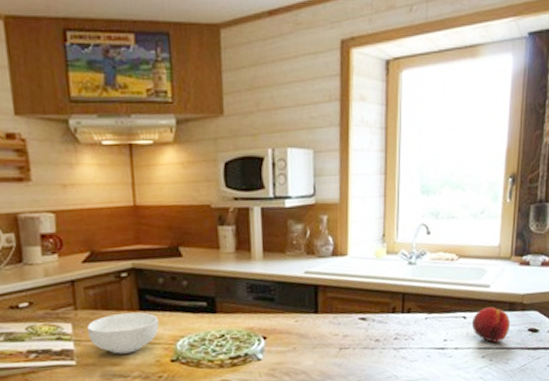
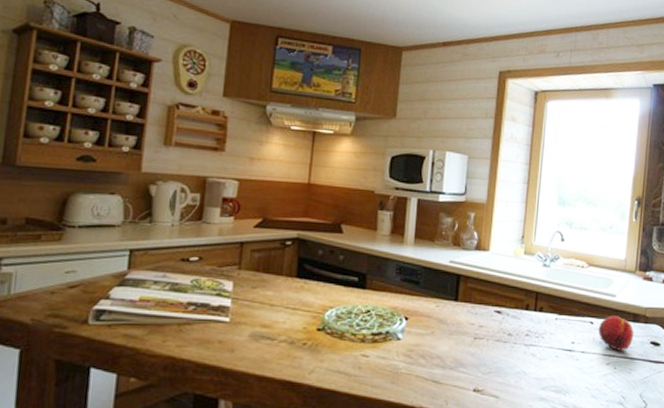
cereal bowl: present [88,312,160,354] -> none [246,277,313,317]

